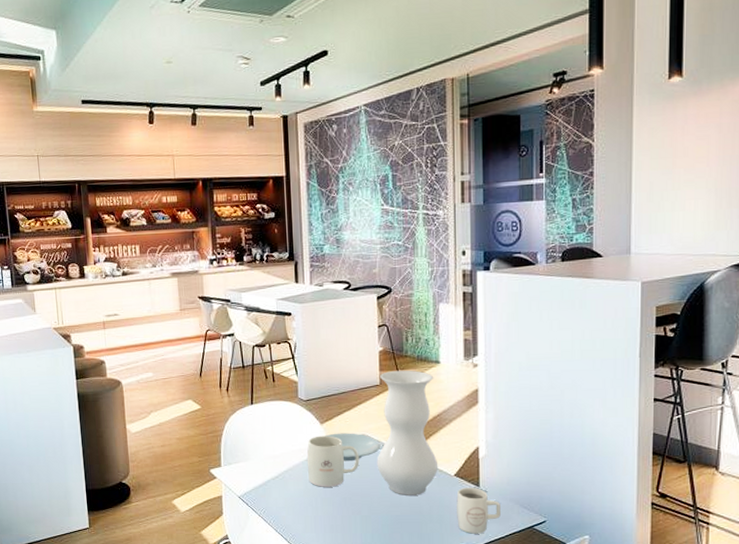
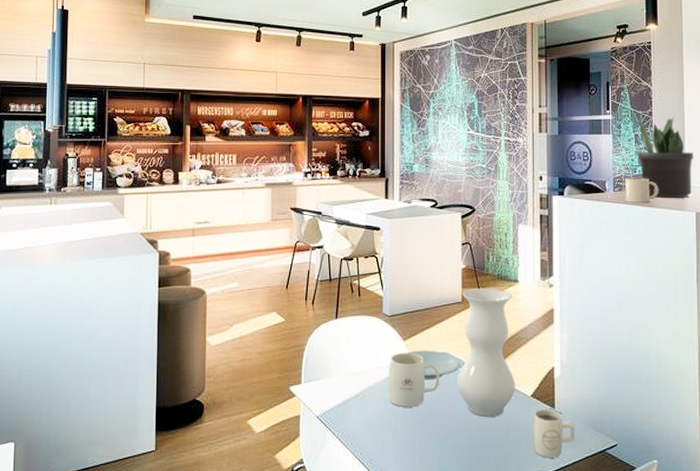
mug: none [560,246,599,275] -> present [625,178,659,203]
planter: none [576,175,642,268] -> present [638,115,694,198]

